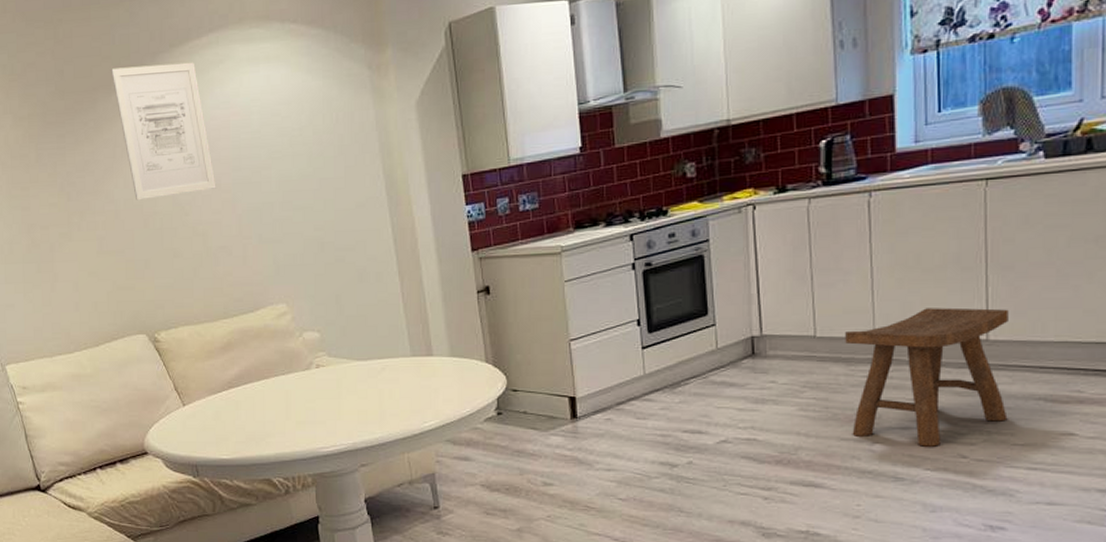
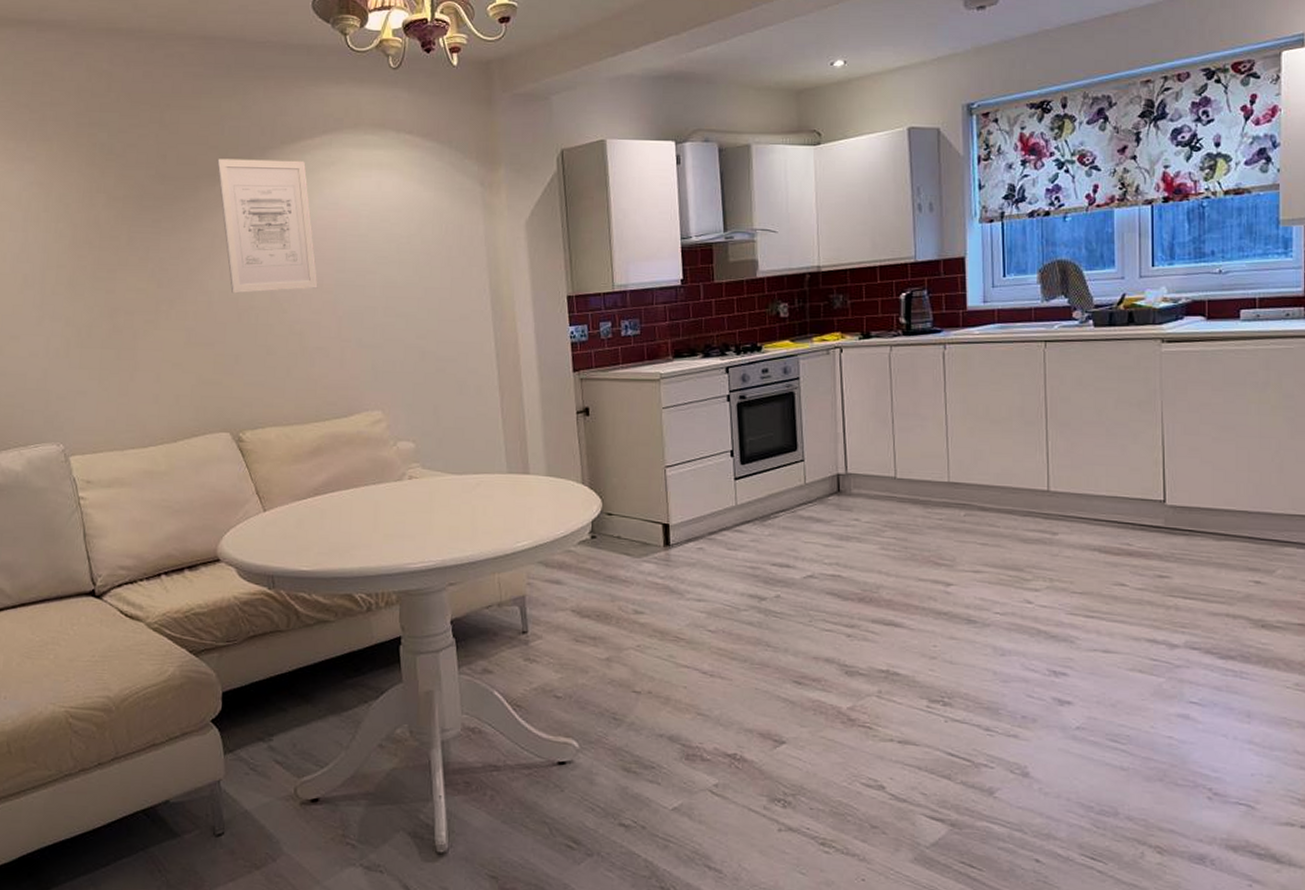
stool: present [845,307,1009,447] -> none [923,457,1067,591]

